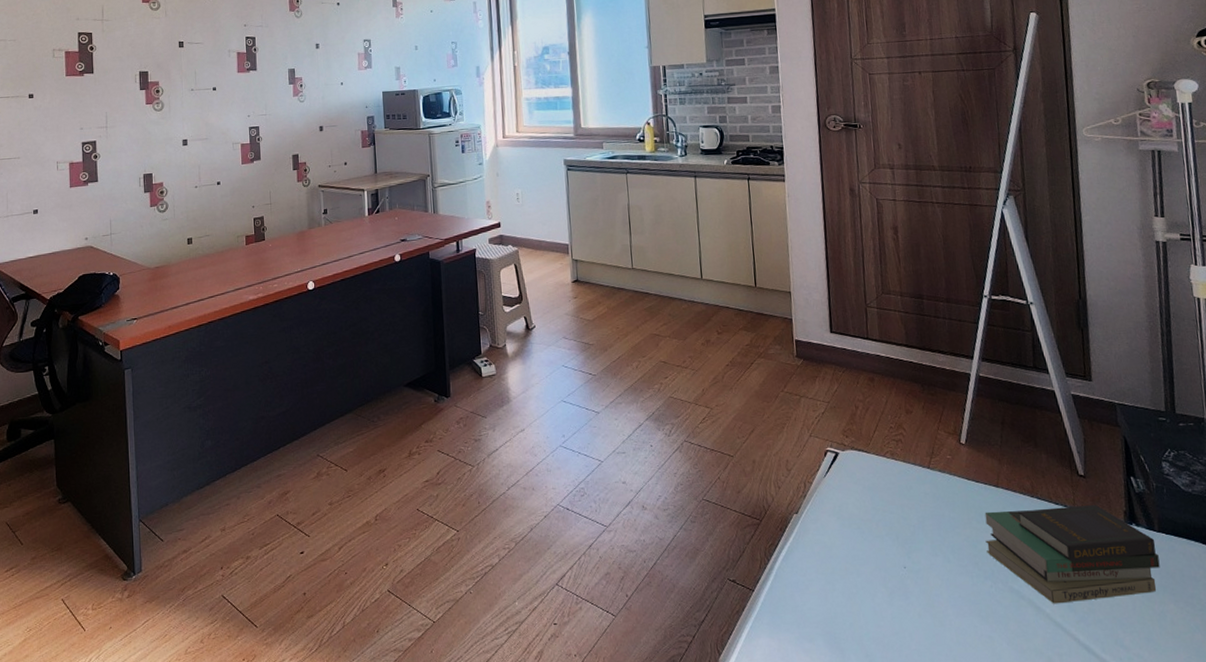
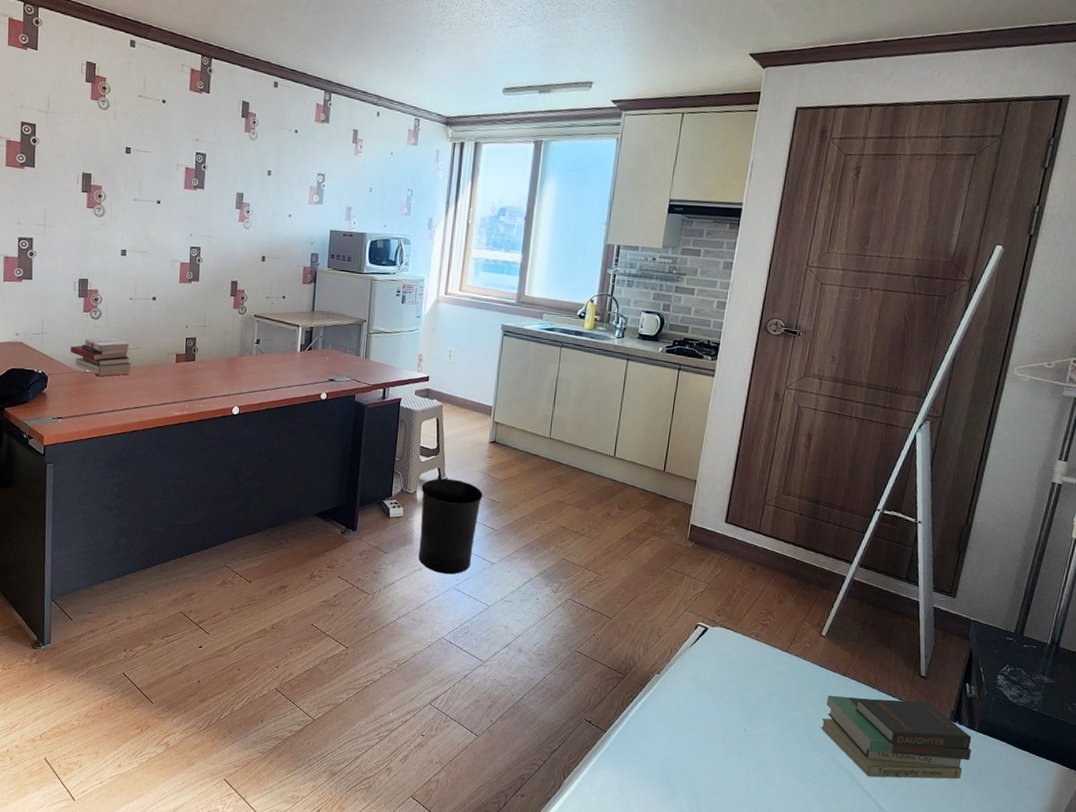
books: none [139,228,202,271] -> present [70,337,132,377]
waste bin: none [510,326,575,432] -> present [418,478,483,575]

